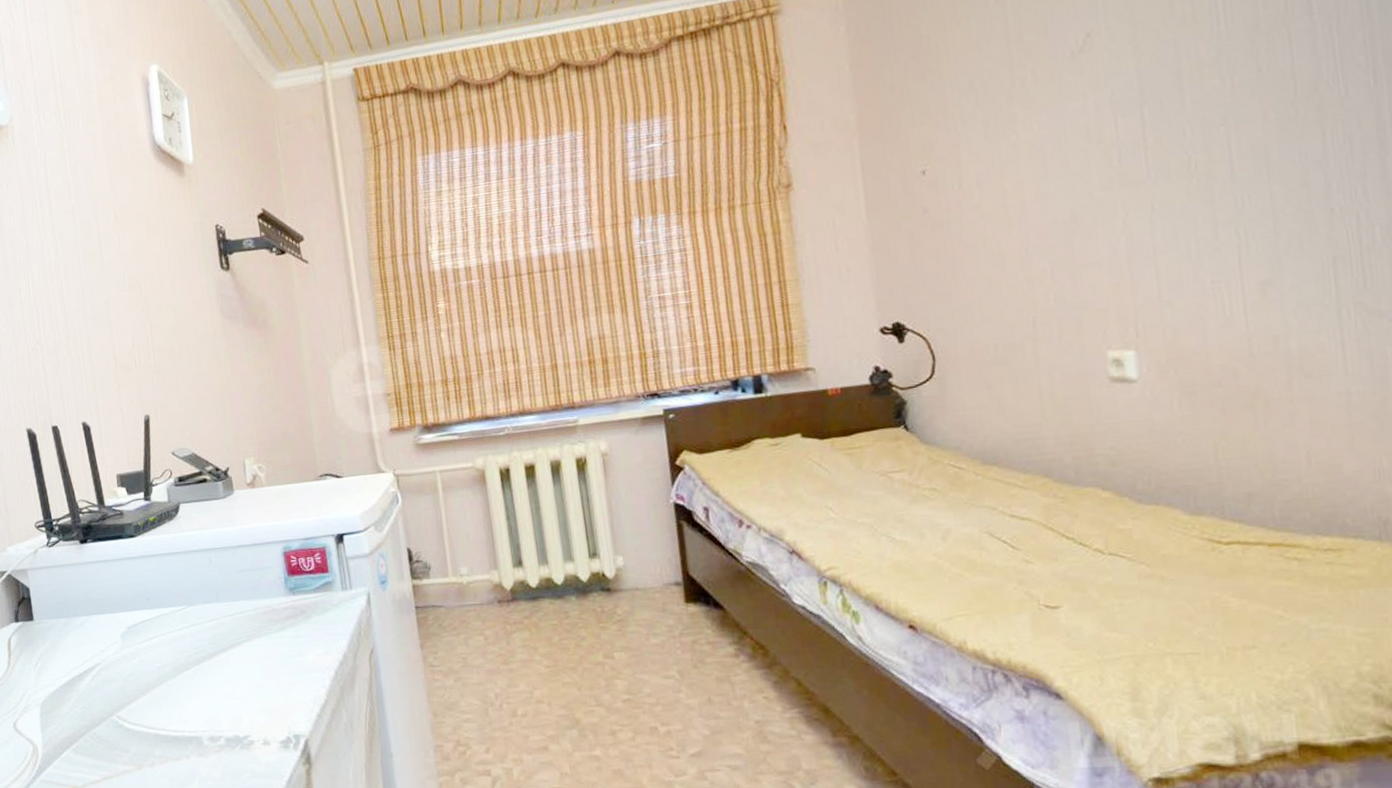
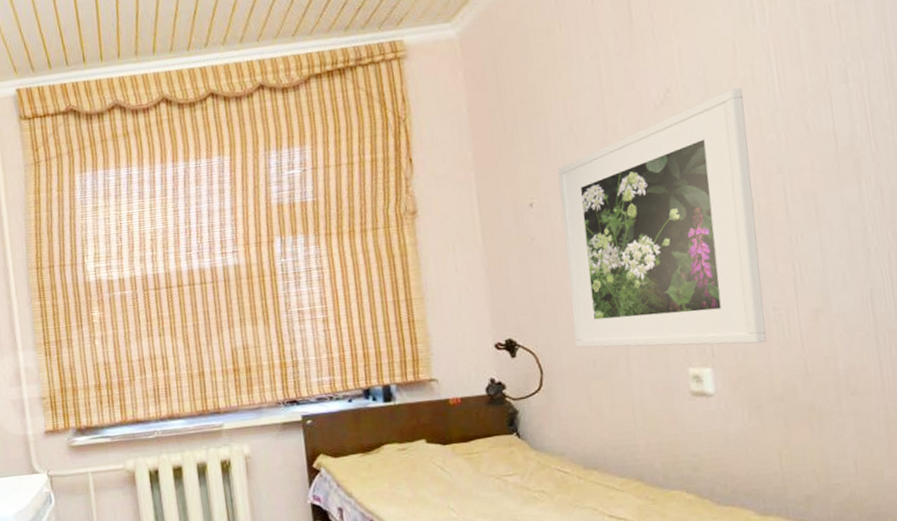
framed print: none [955,28,1203,331] -> present [557,88,767,348]

